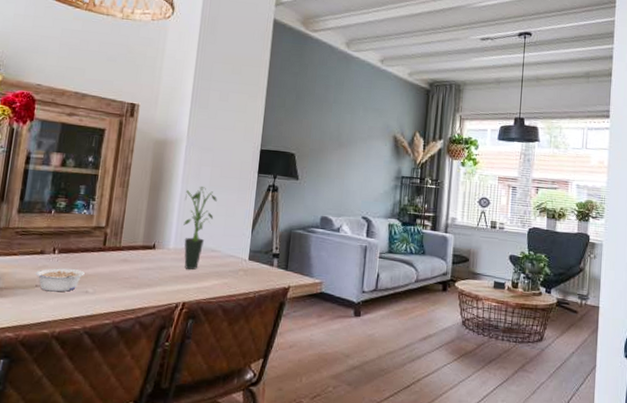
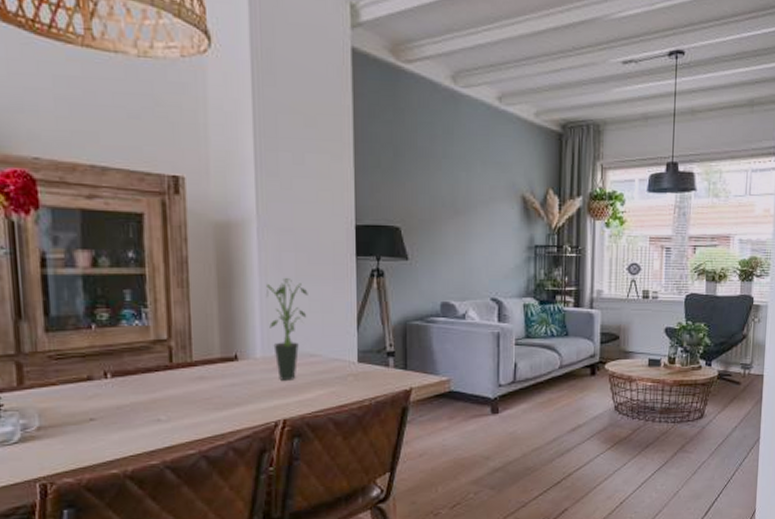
legume: present [36,268,85,292] -> none [87,395,151,425]

